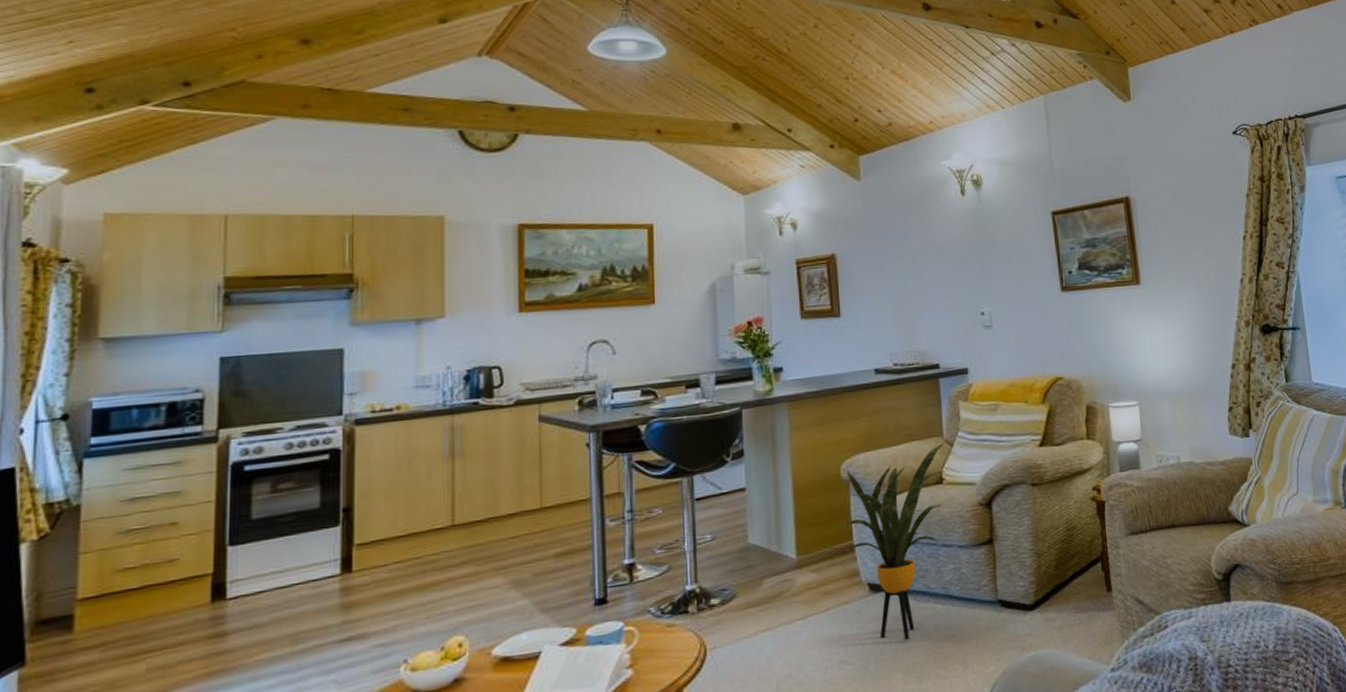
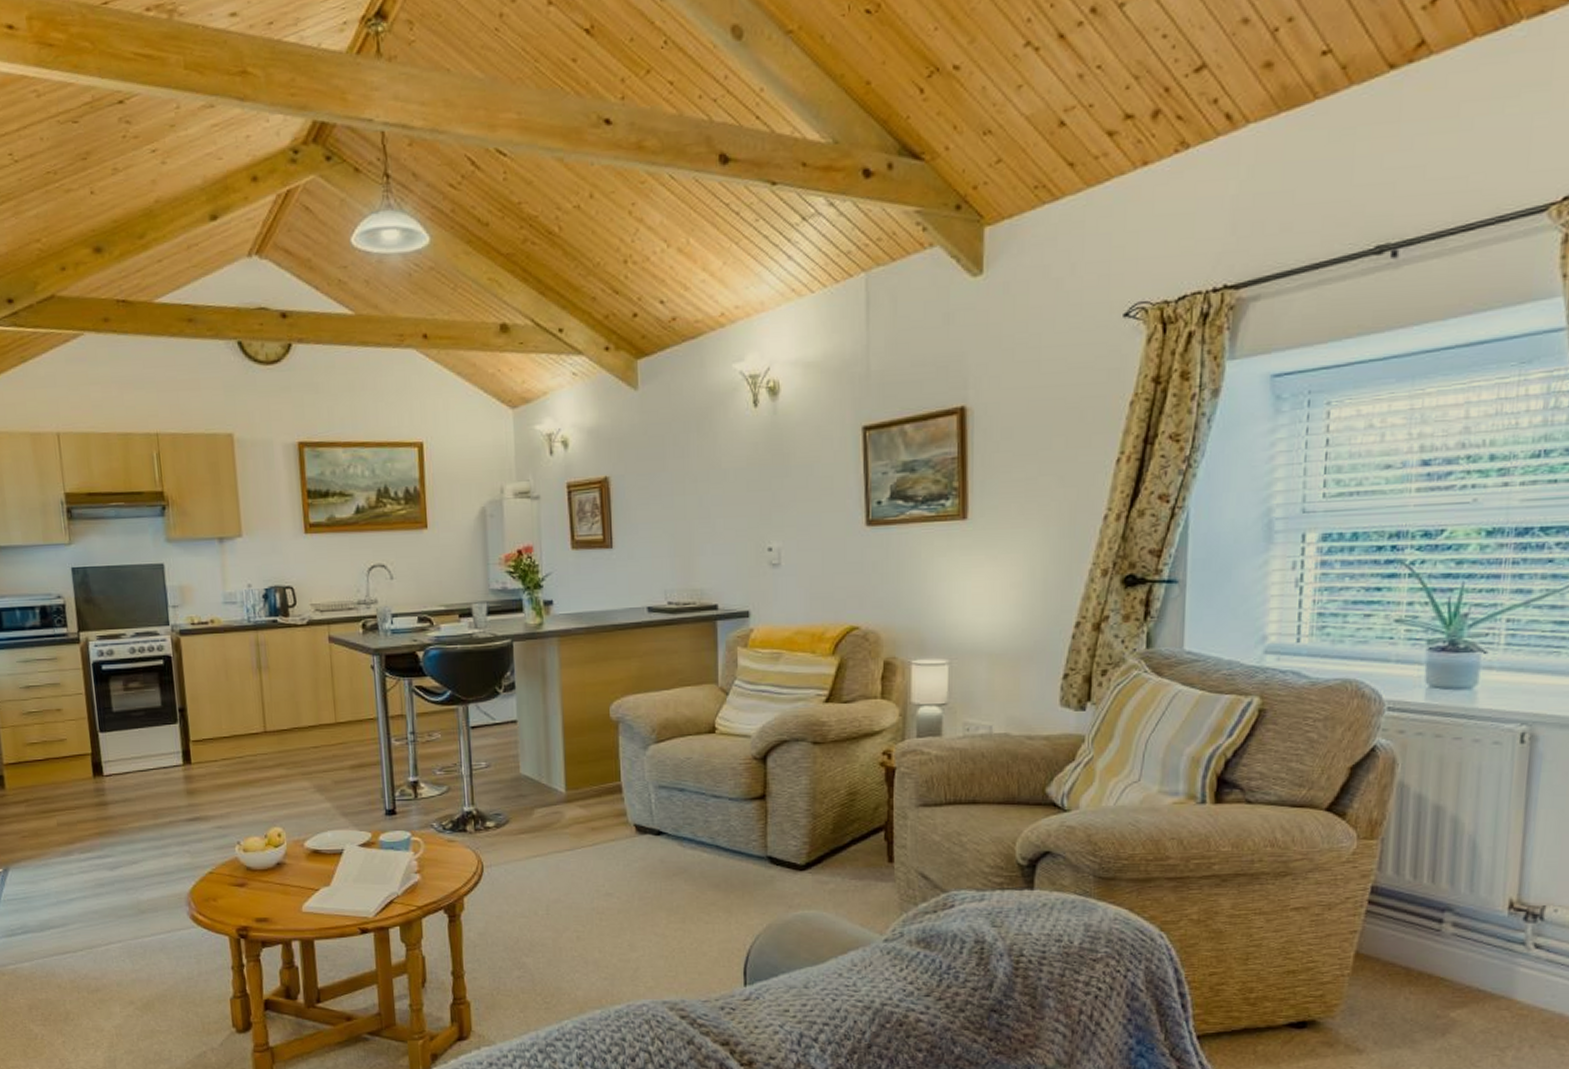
house plant: present [838,444,946,640] -> none [606,691,720,882]

